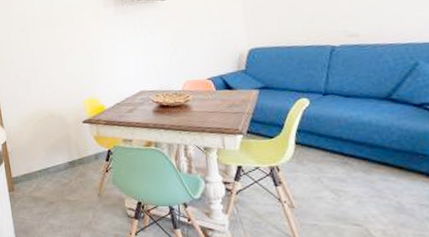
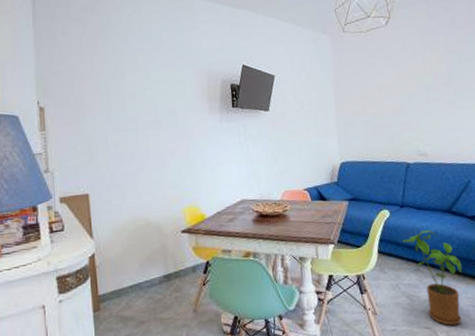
house plant: none [325,120,405,224] -> present [402,230,463,326]

